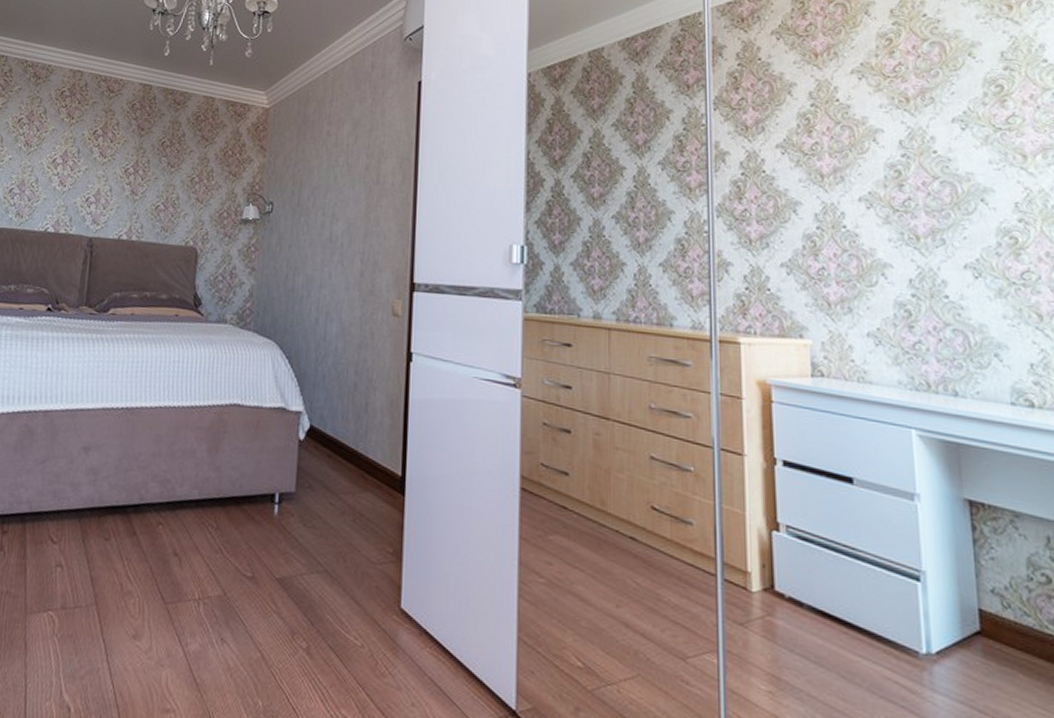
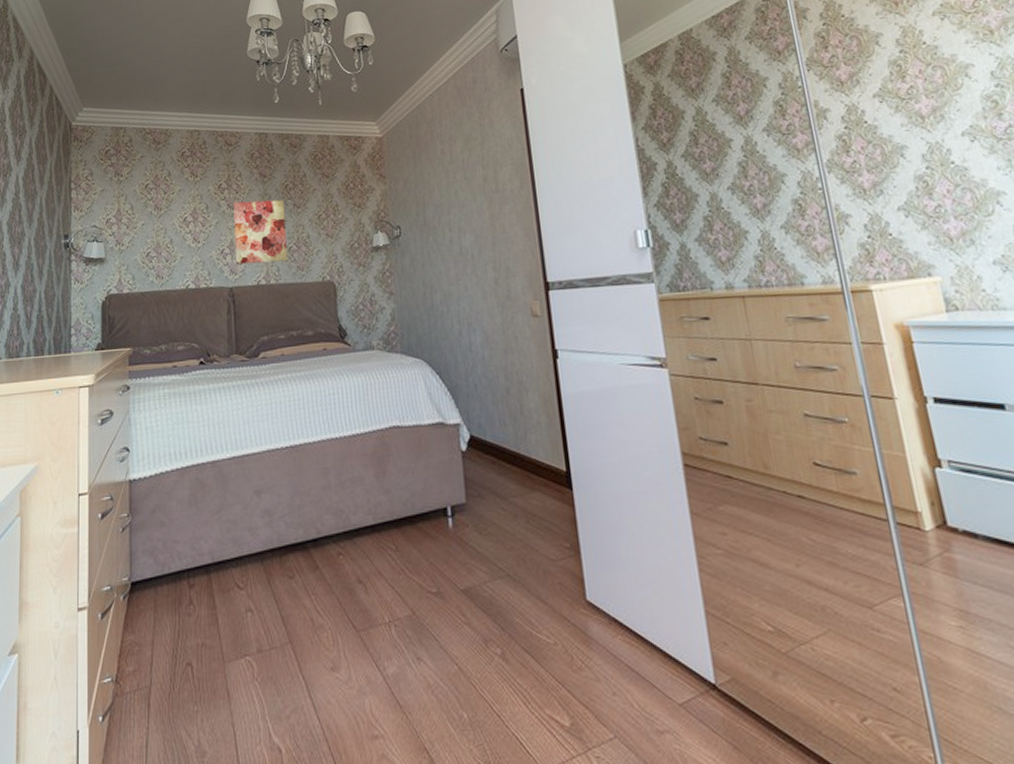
wall art: none [99,150,159,219] -> present [234,199,288,265]

